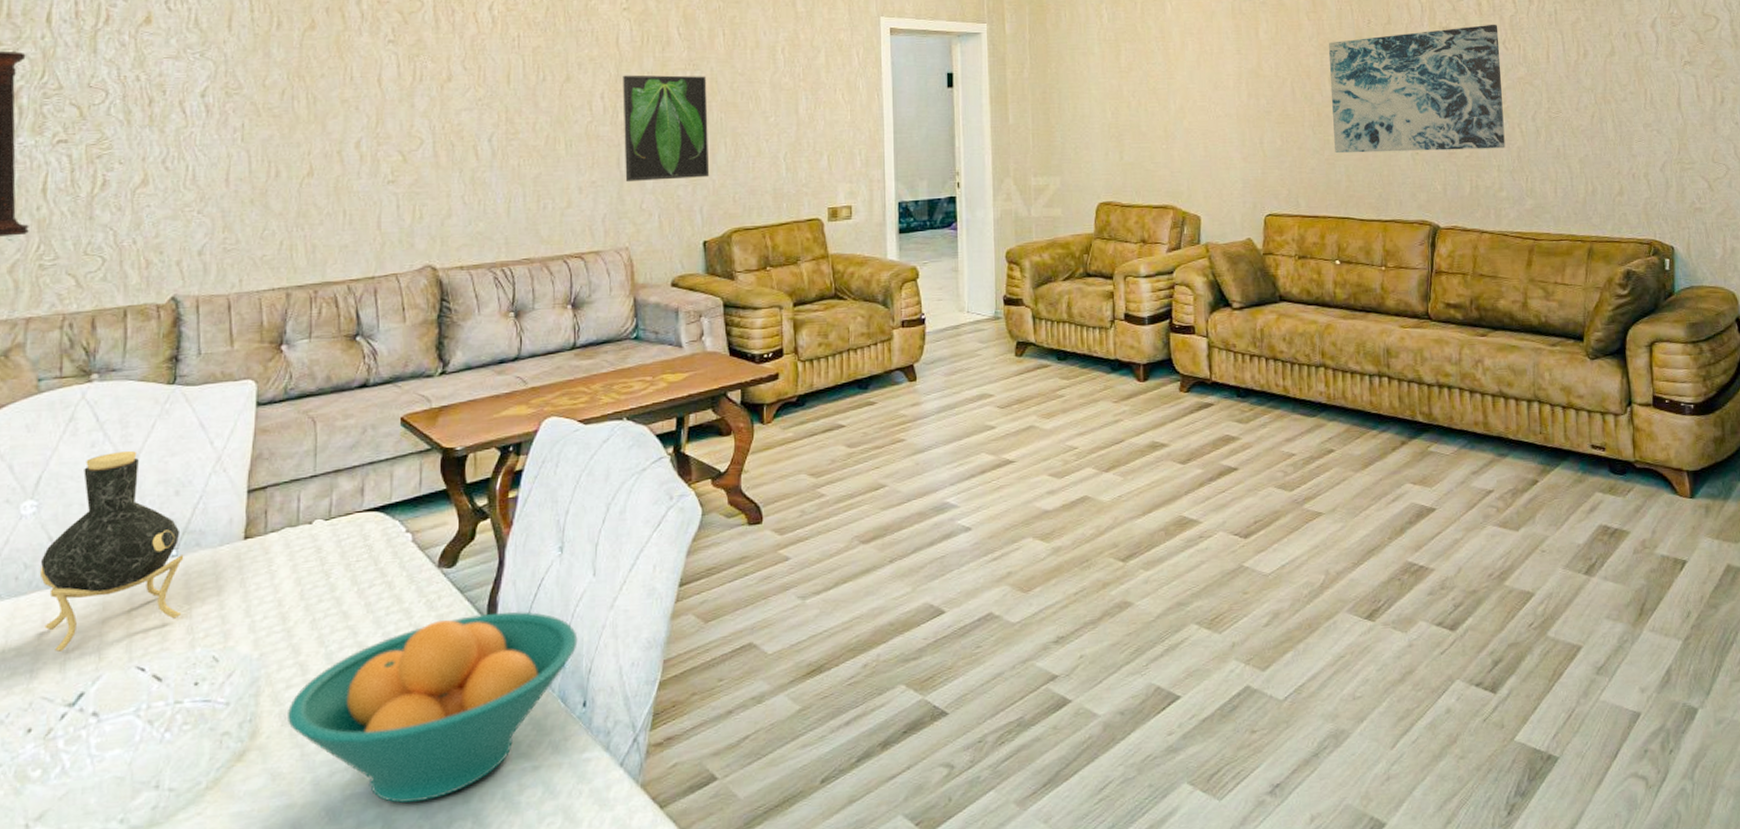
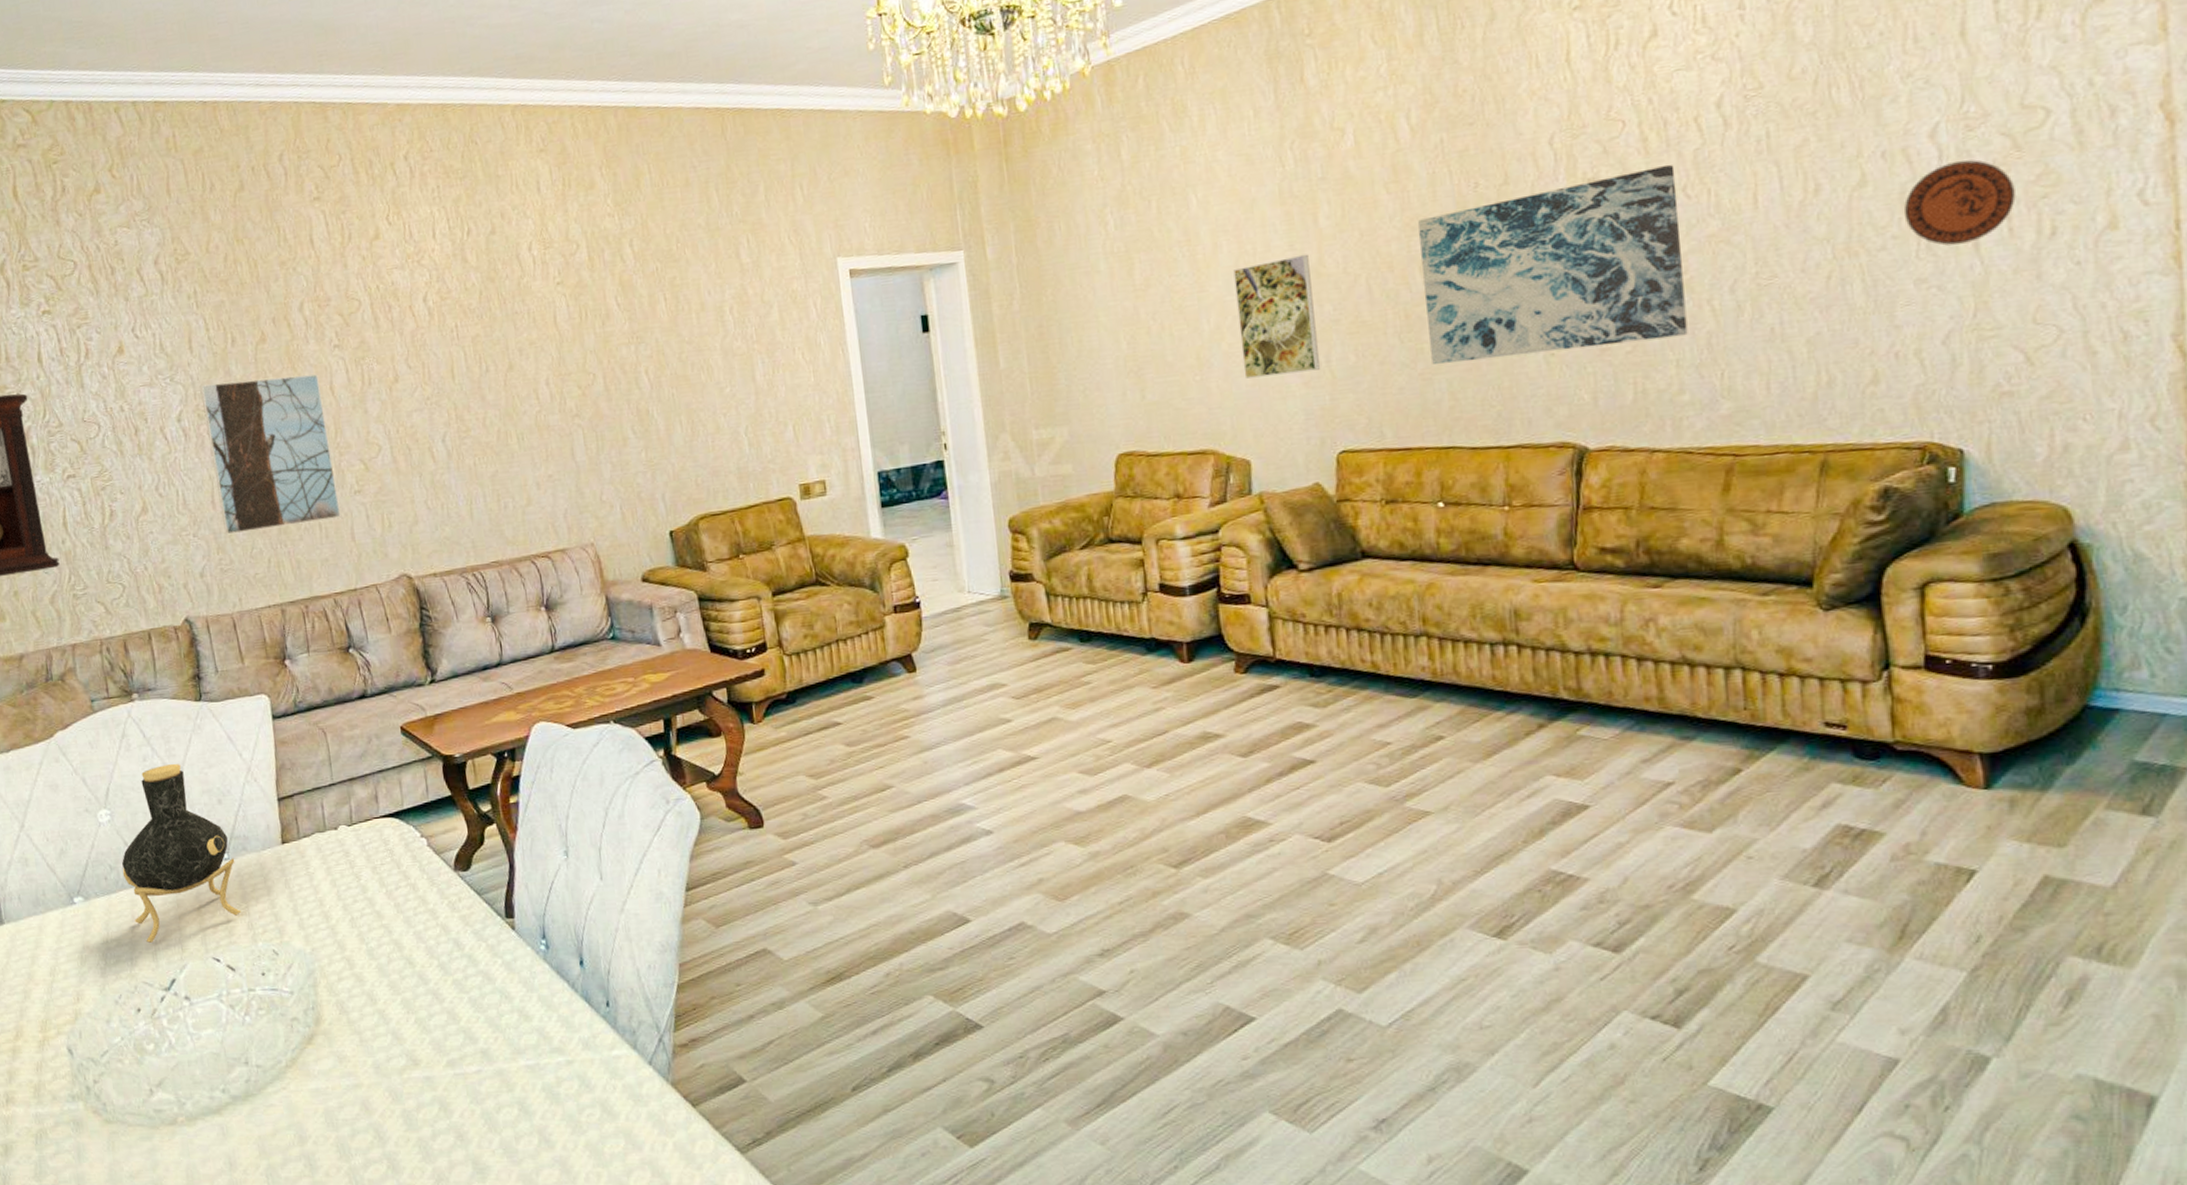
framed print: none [233,63,370,214] -> present [200,374,341,535]
fruit bowl: present [288,612,578,803] -> none [343,914,594,1089]
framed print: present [623,75,710,182] -> none [565,348,668,474]
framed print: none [1195,58,1256,151] -> present [1233,254,1321,379]
decorative plate: none [1636,46,1701,102] -> present [1903,160,2016,246]

